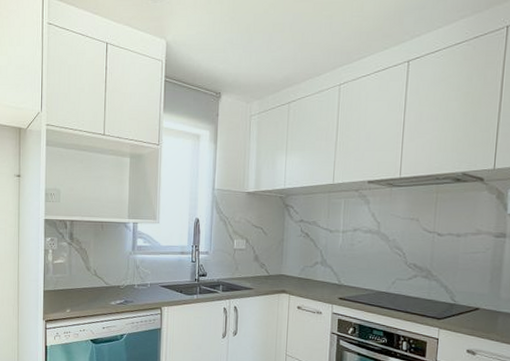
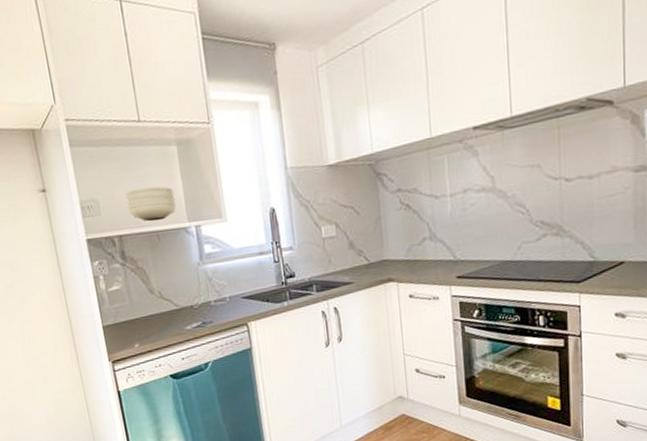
bowl: none [82,186,122,214] -> present [125,186,177,222]

